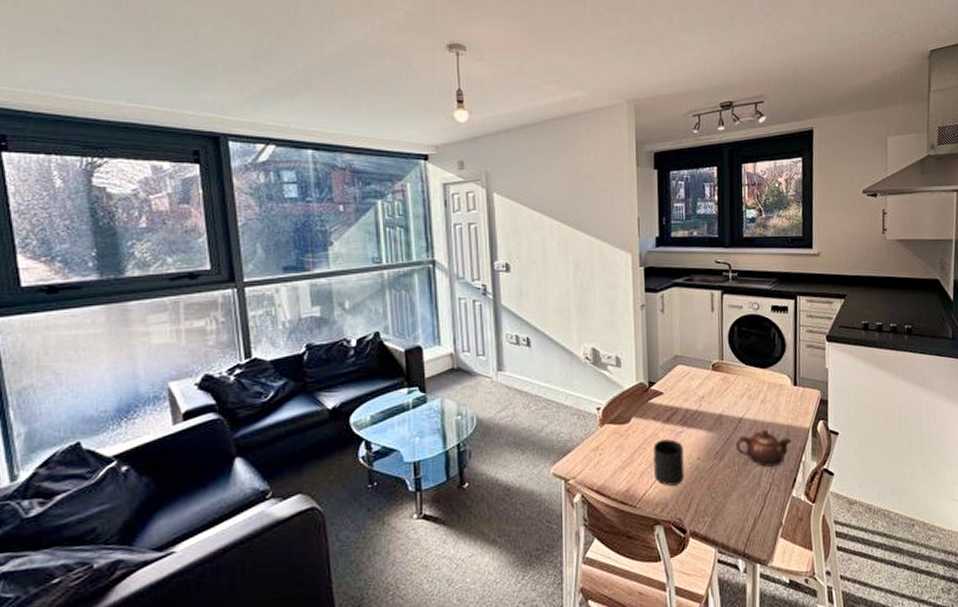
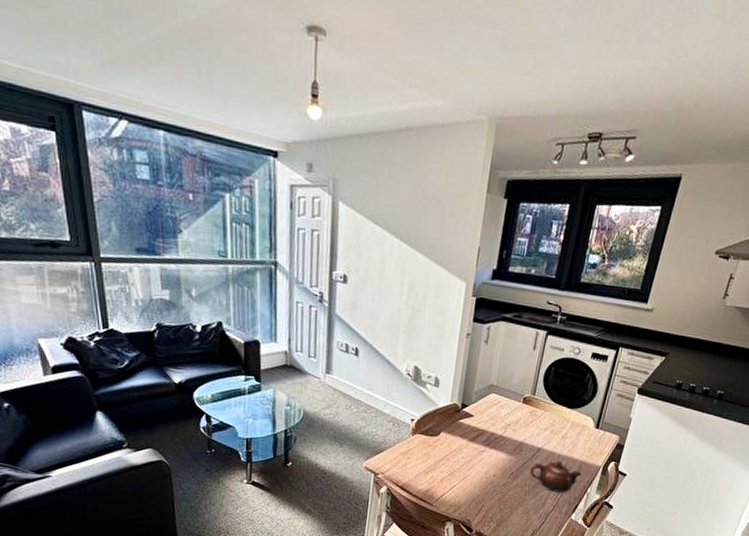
mug: present [653,439,685,486] -> none [453,455,483,494]

